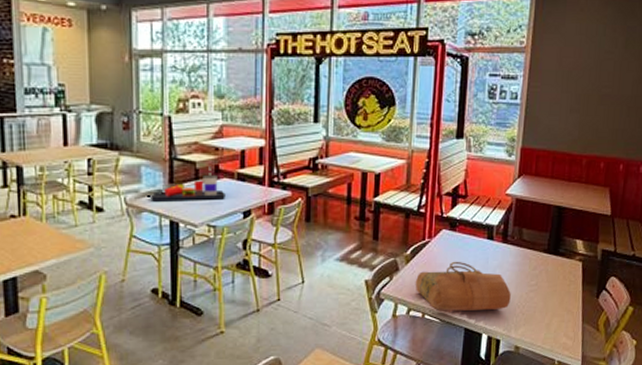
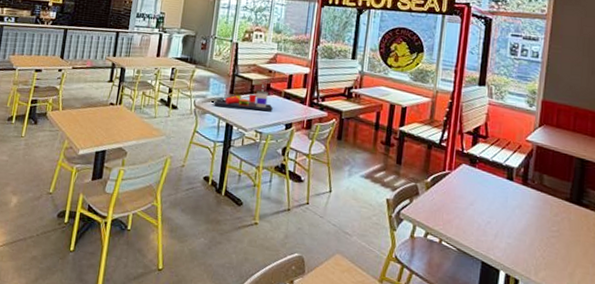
handbag: present [415,261,511,311] -> none [433,195,531,250]

